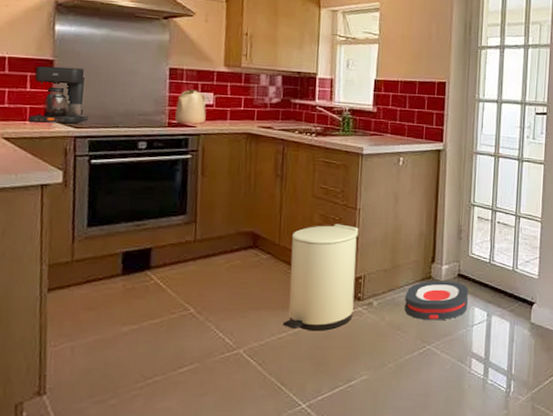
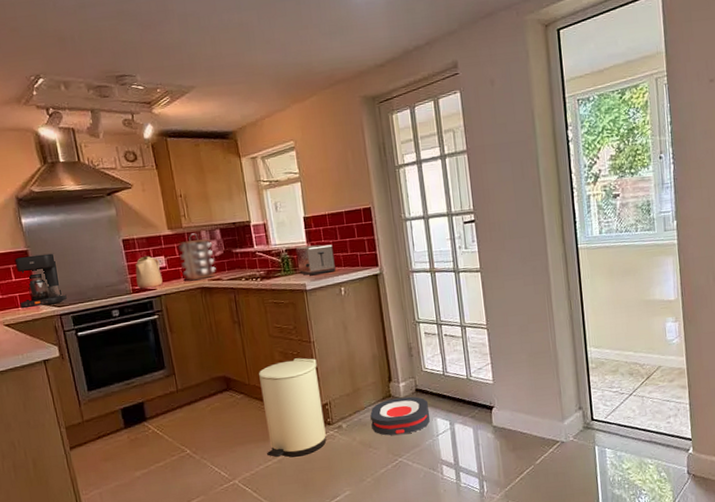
spice rack: none [230,75,271,125] -> present [177,233,216,281]
toaster: none [358,108,400,141] -> present [295,244,337,276]

